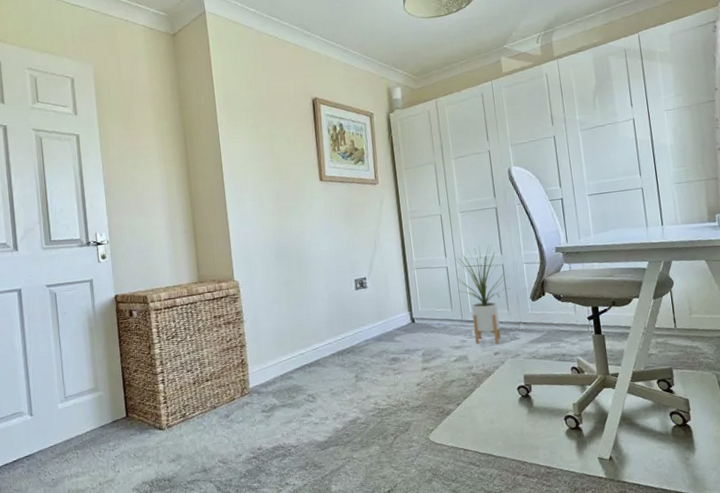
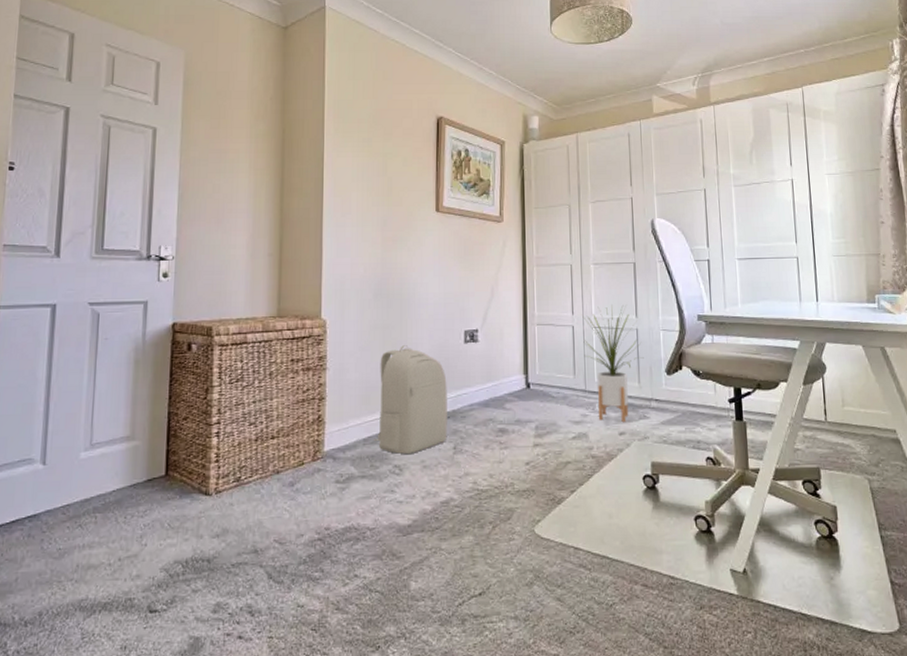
backpack: none [287,296,349,386] -> present [373,345,447,455]

